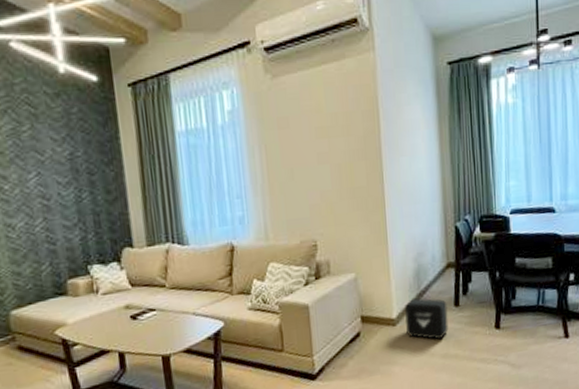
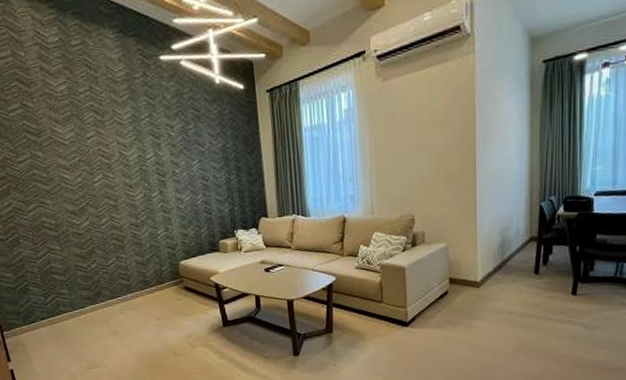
air purifier: present [405,297,449,340] -> none [489,265,528,301]

